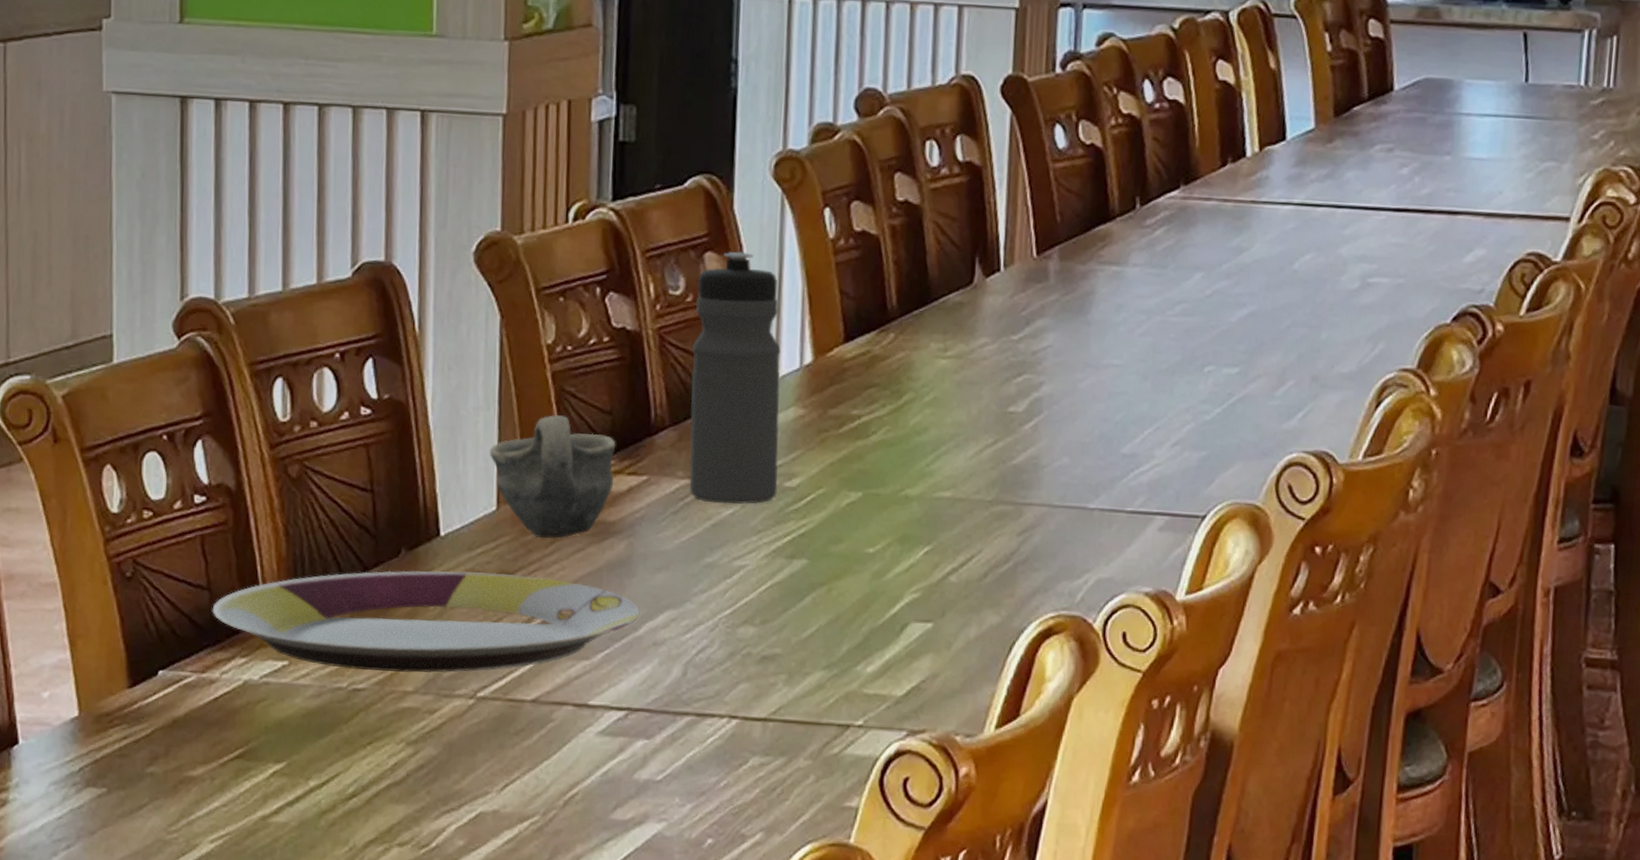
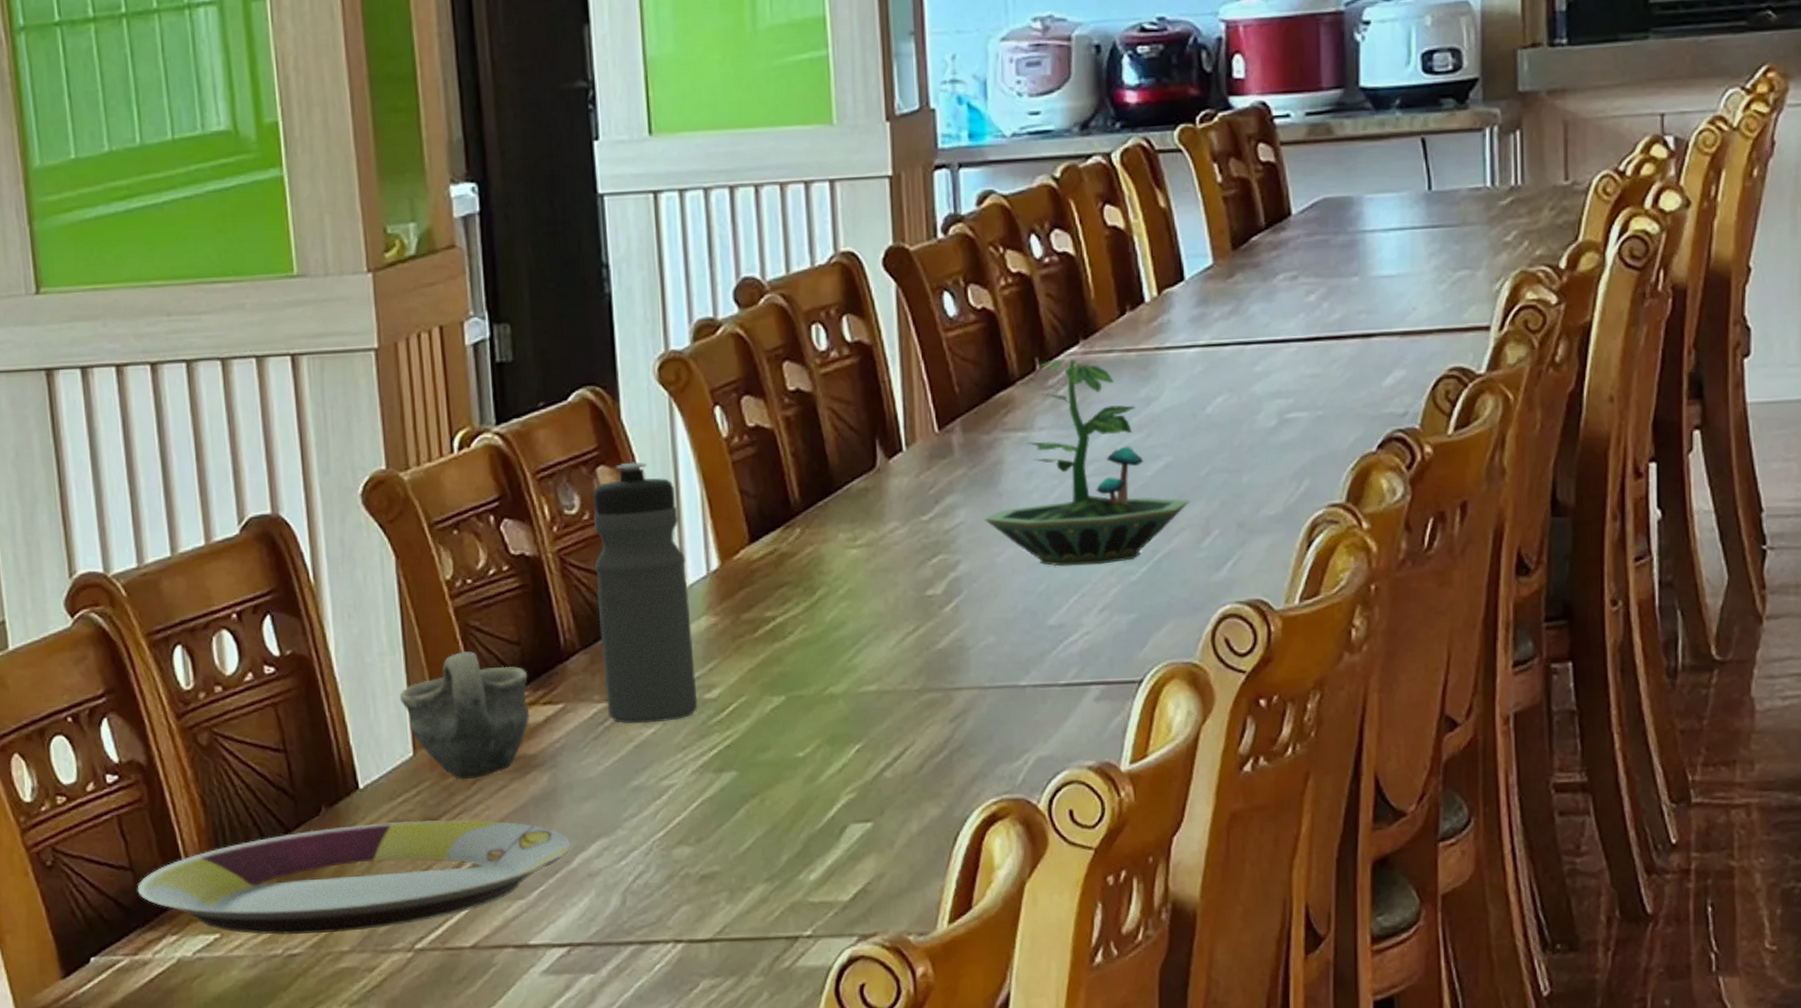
terrarium: none [1071,201,1269,401] -> present [984,358,1190,567]

